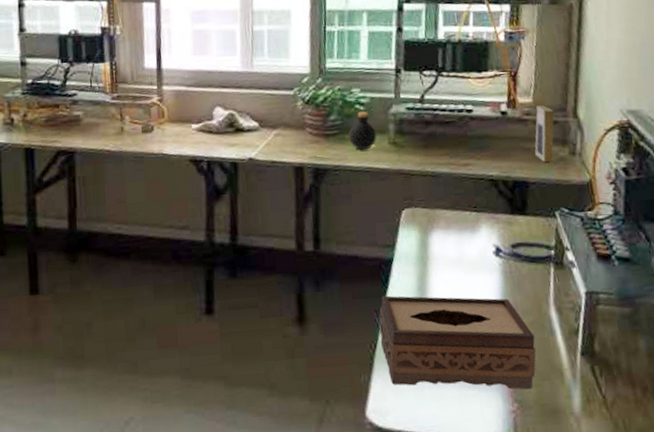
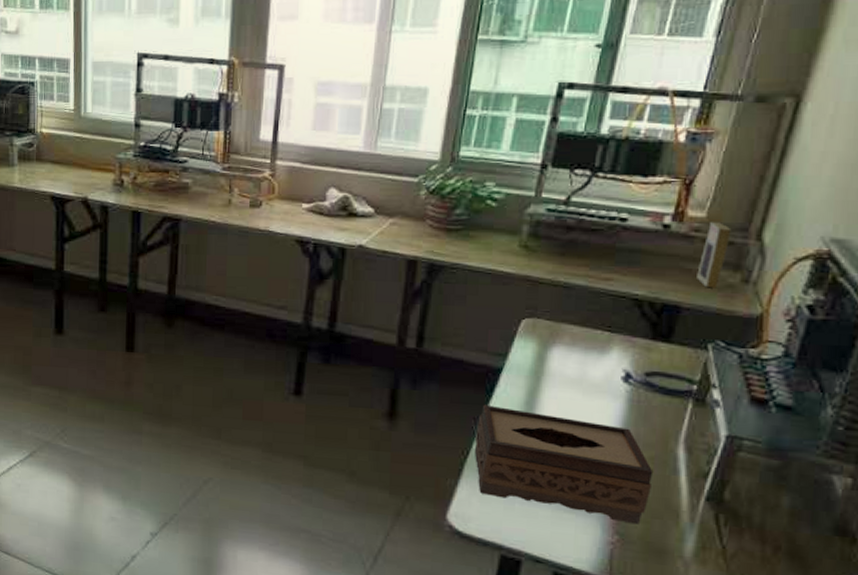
bottle: present [349,111,377,150] -> none [474,207,507,251]

